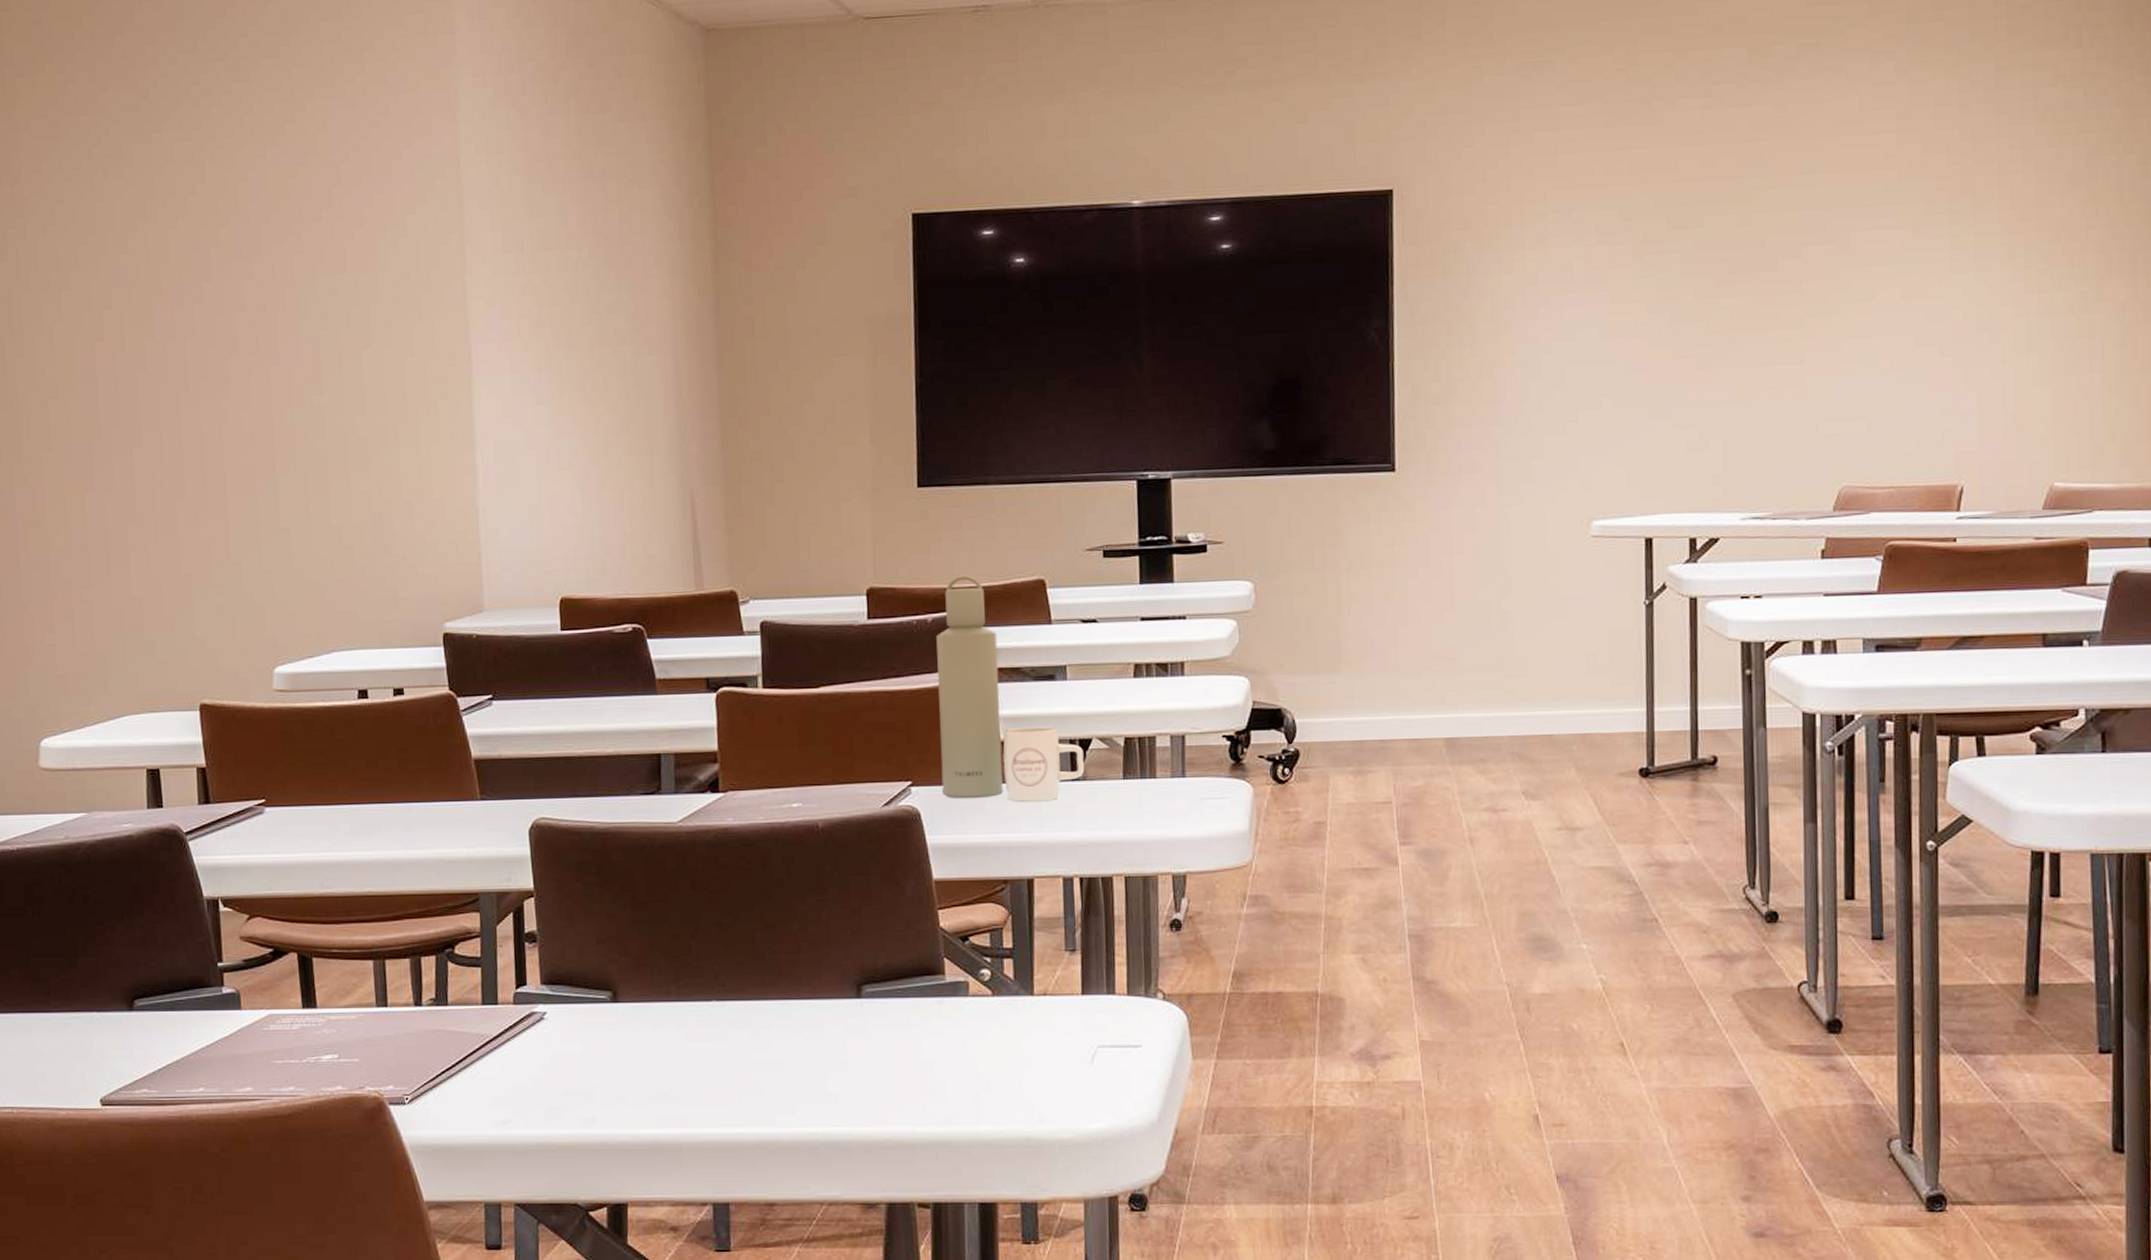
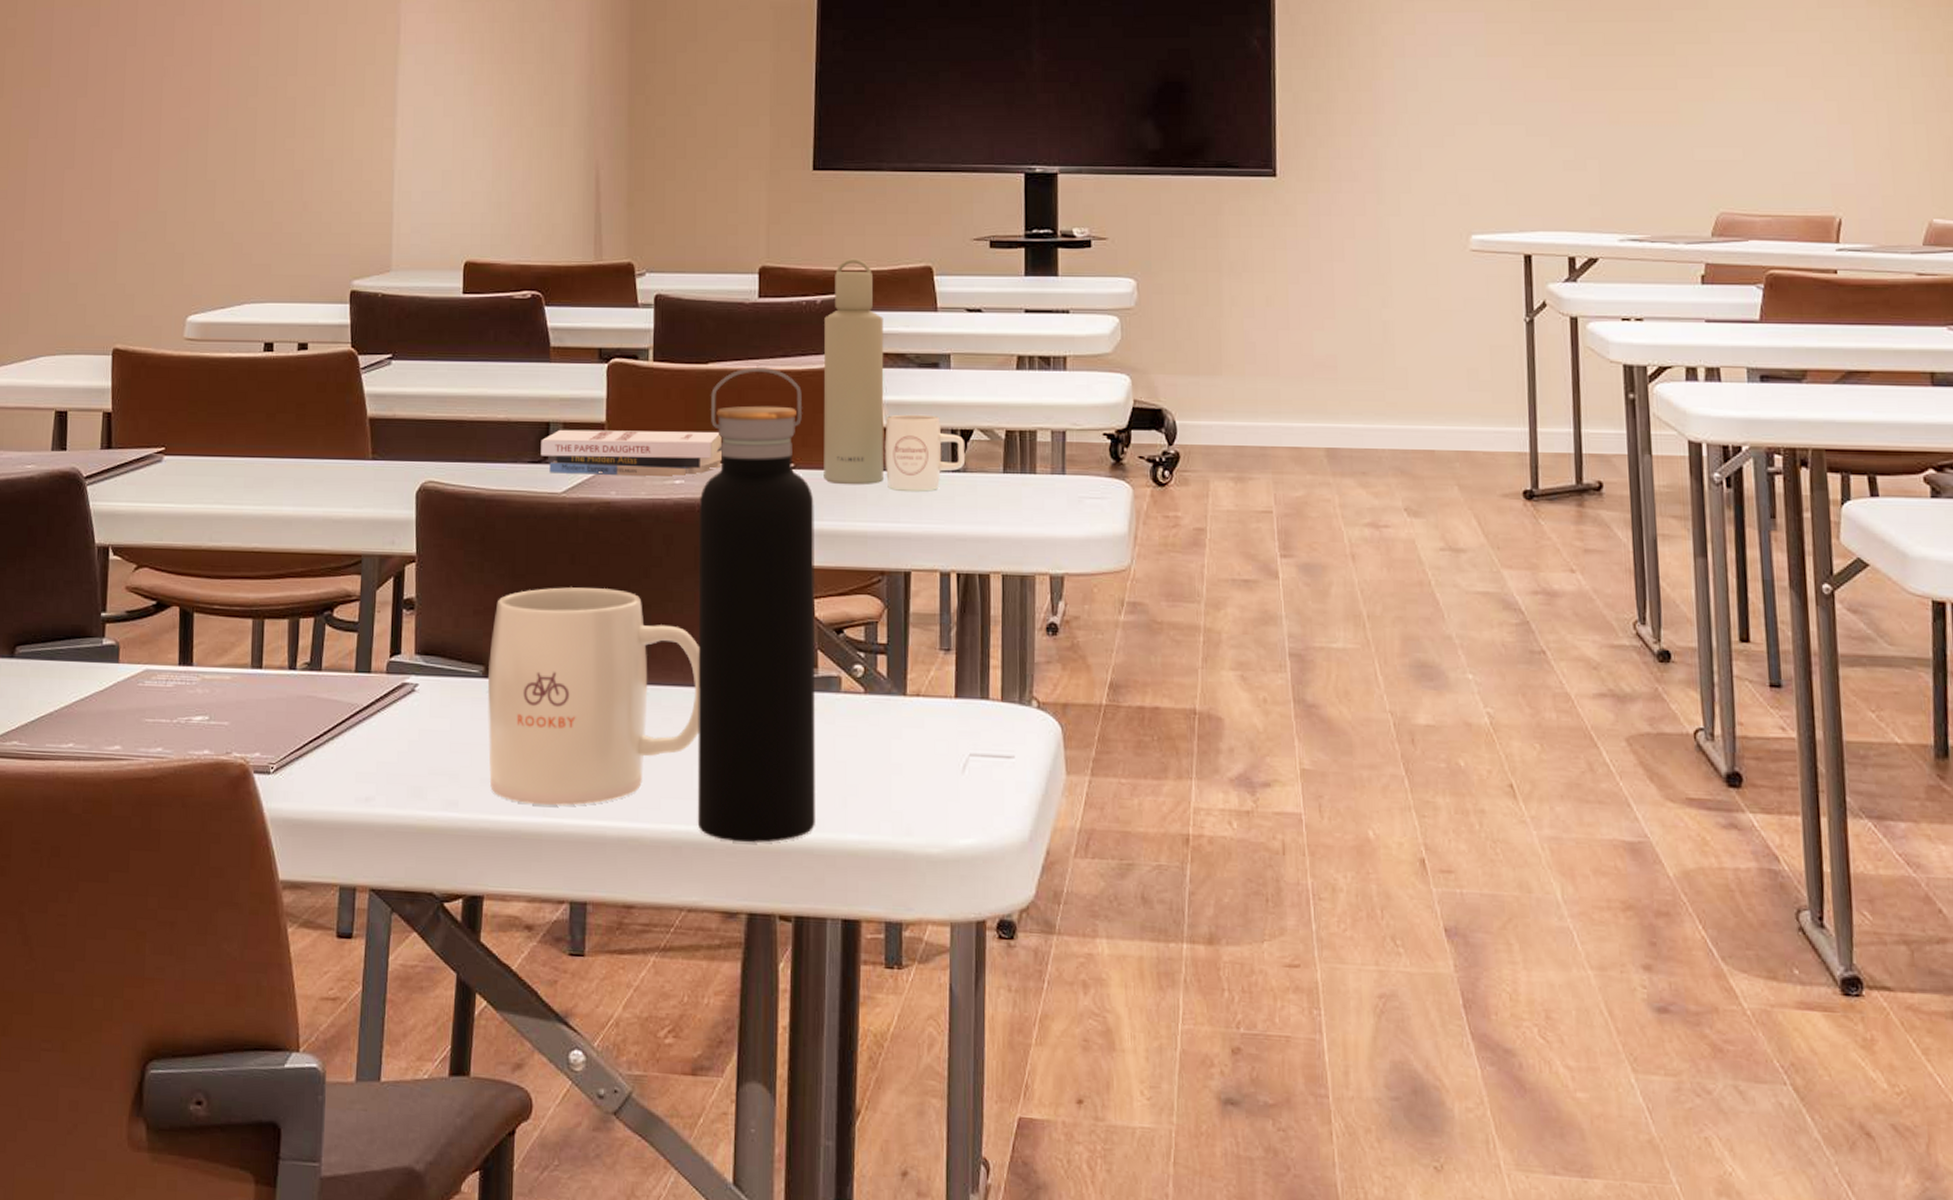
mug: none [615,911,830,1117] -> present [487,587,699,806]
books: none [652,754,839,804] -> present [540,429,722,477]
water bottle: none [817,689,949,1139] -> present [697,368,816,843]

